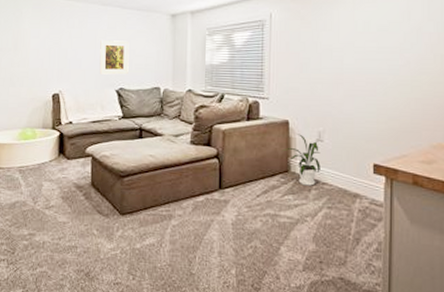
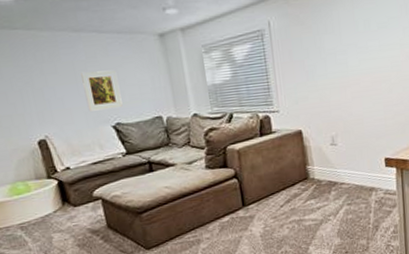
house plant: present [282,134,321,186] -> none [299,141,337,189]

